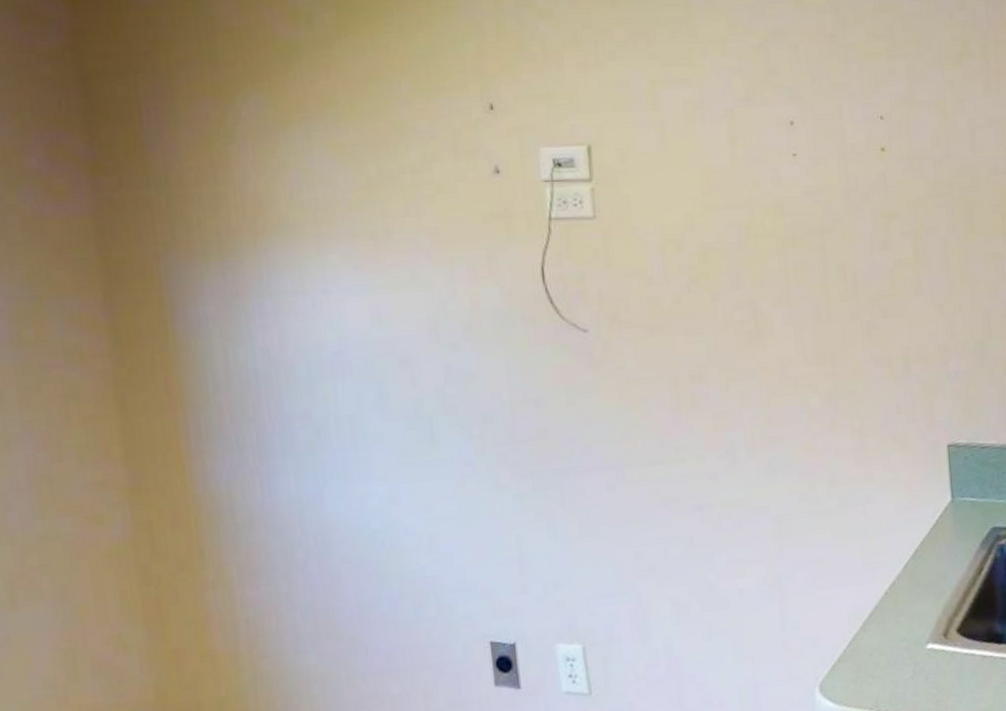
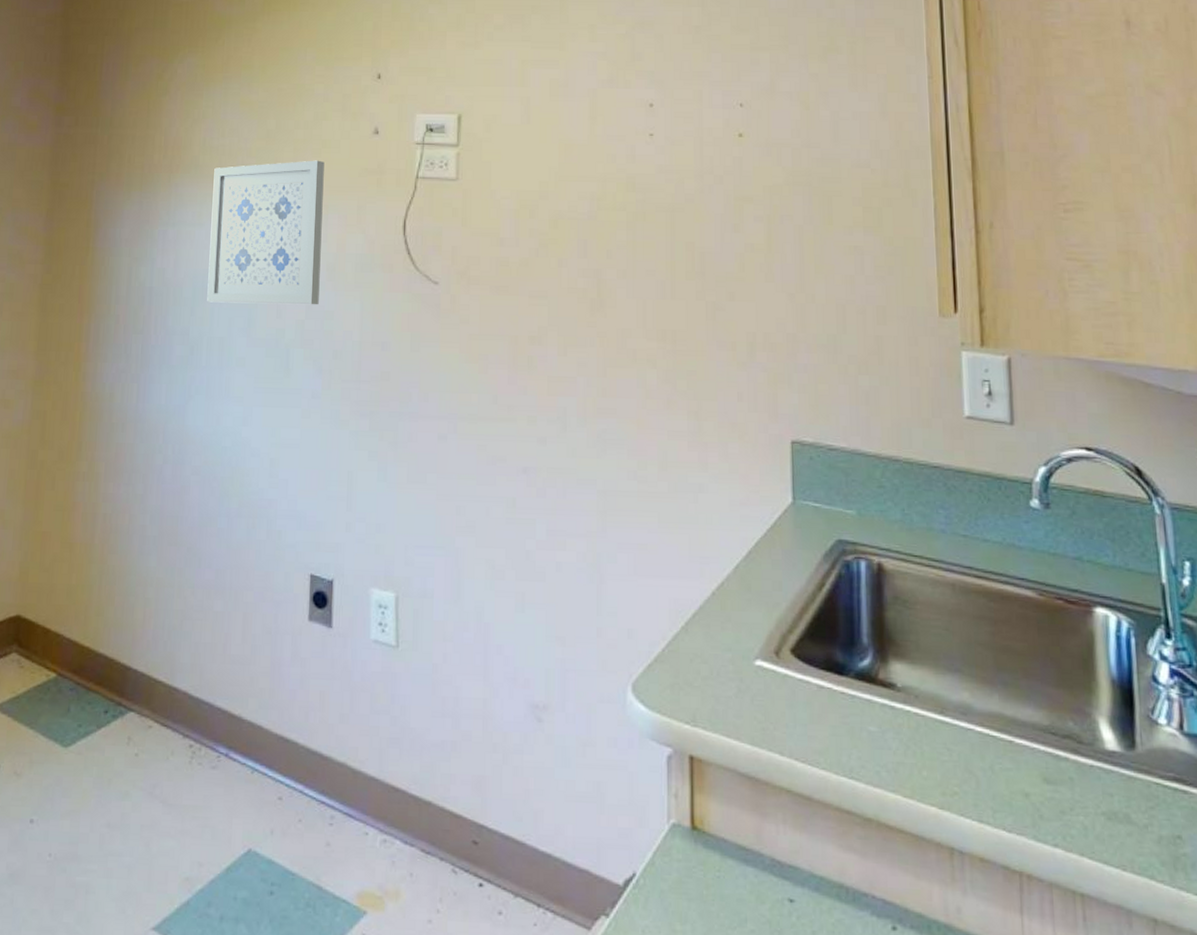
wall art: none [309,208,458,379] -> present [207,160,324,305]

